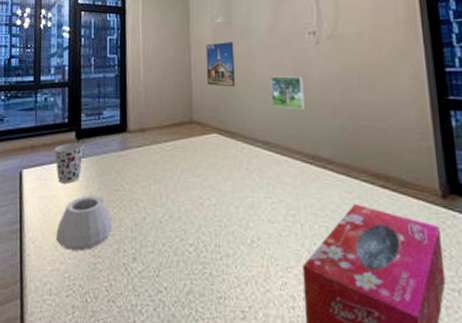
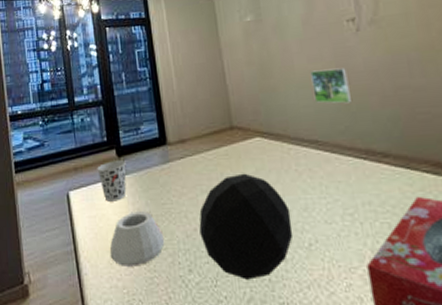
decorative orb: none [148,167,238,272] -> present [199,173,294,280]
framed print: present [206,42,236,88] -> none [238,40,274,88]

